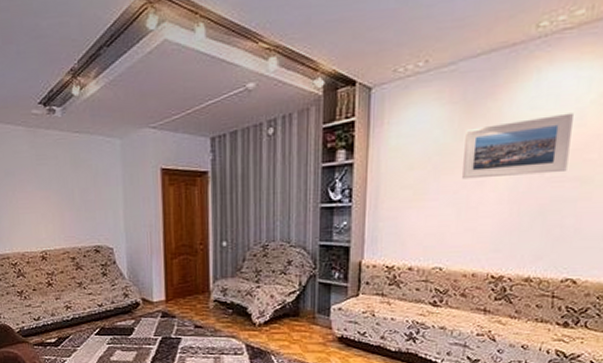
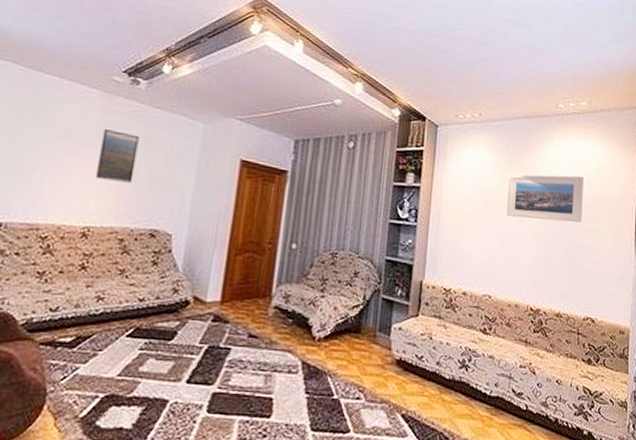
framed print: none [36,162,70,209] -> present [95,129,140,183]

